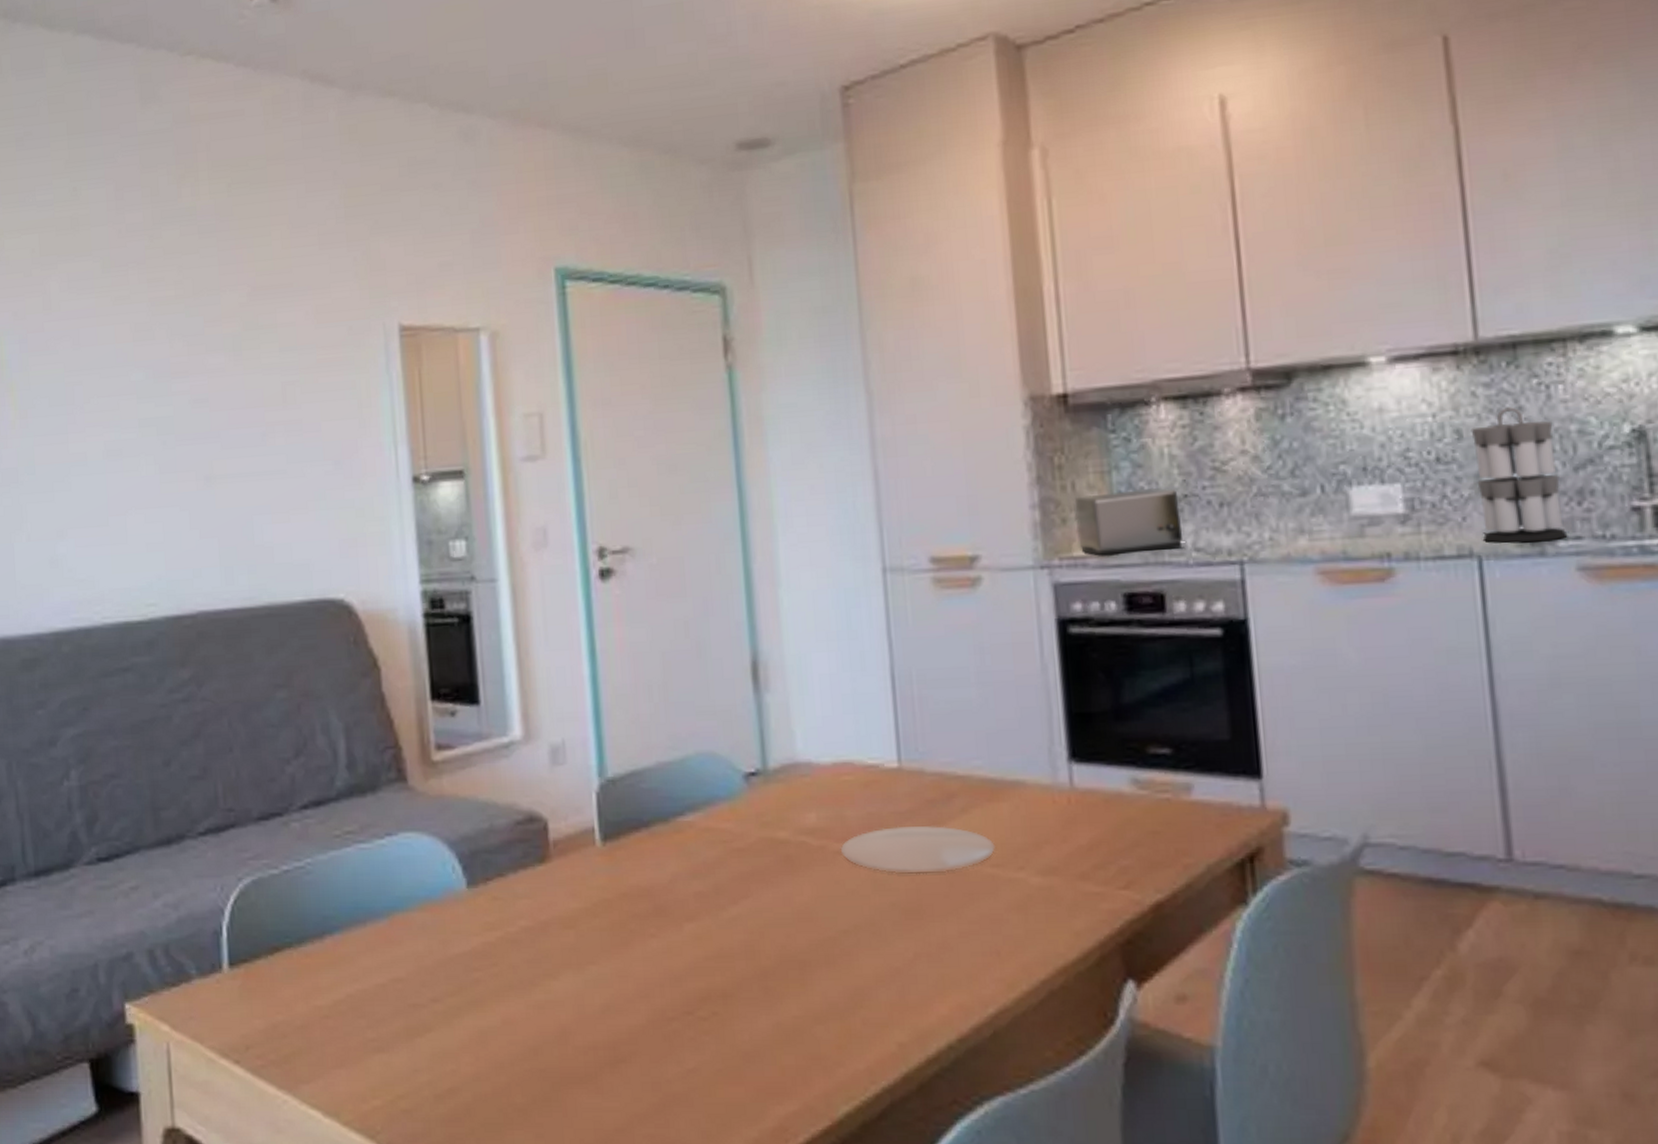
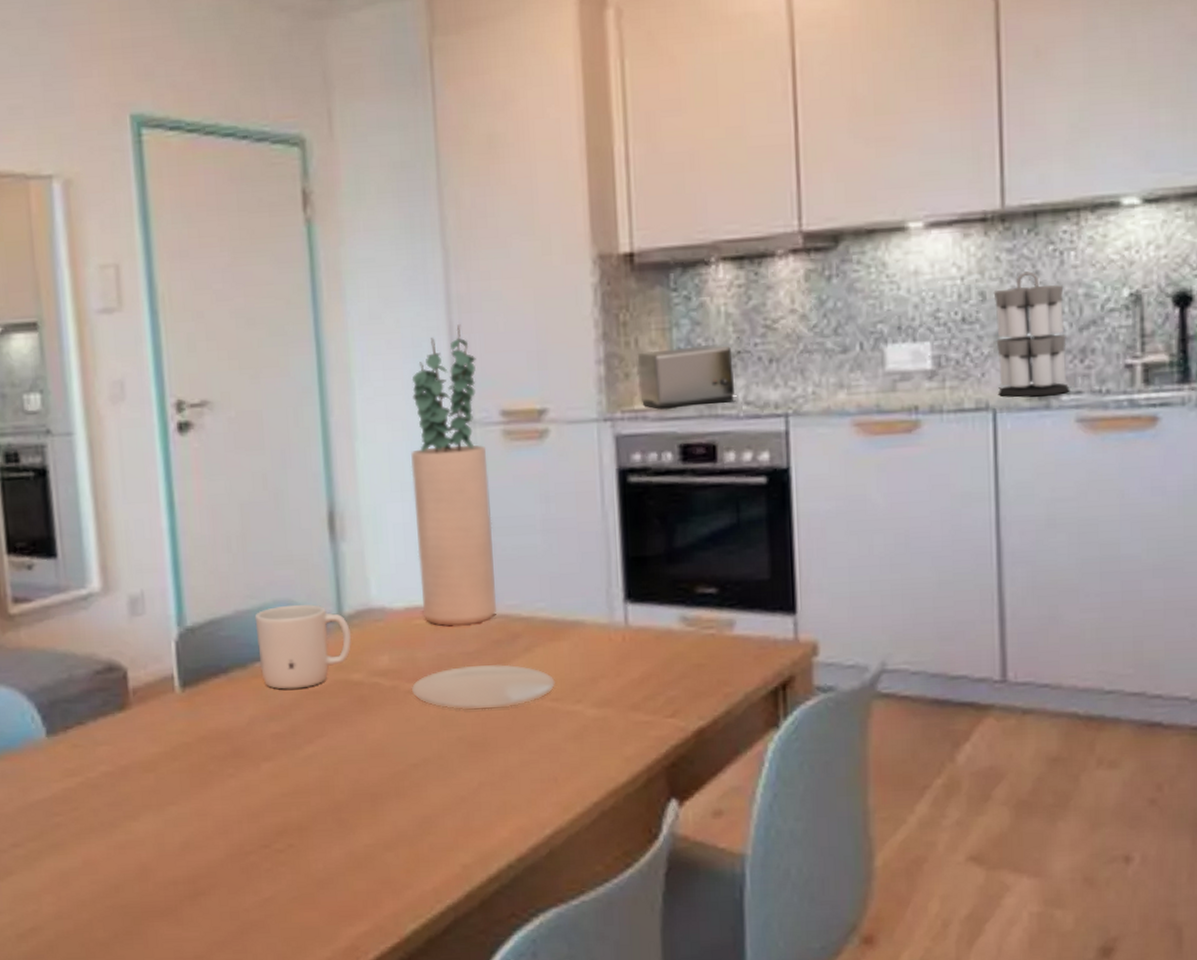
mug: none [677,756,777,846] -> present [254,604,352,690]
vase: none [836,469,931,784] -> present [411,324,497,626]

